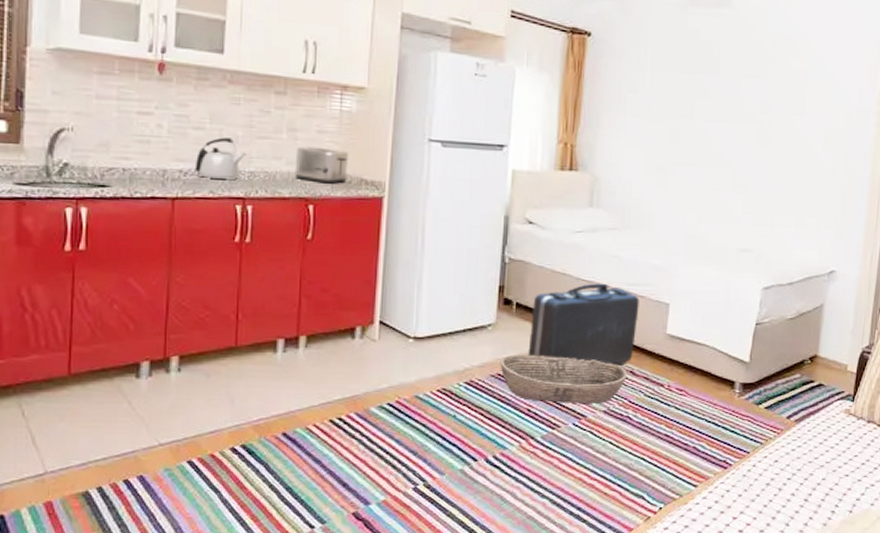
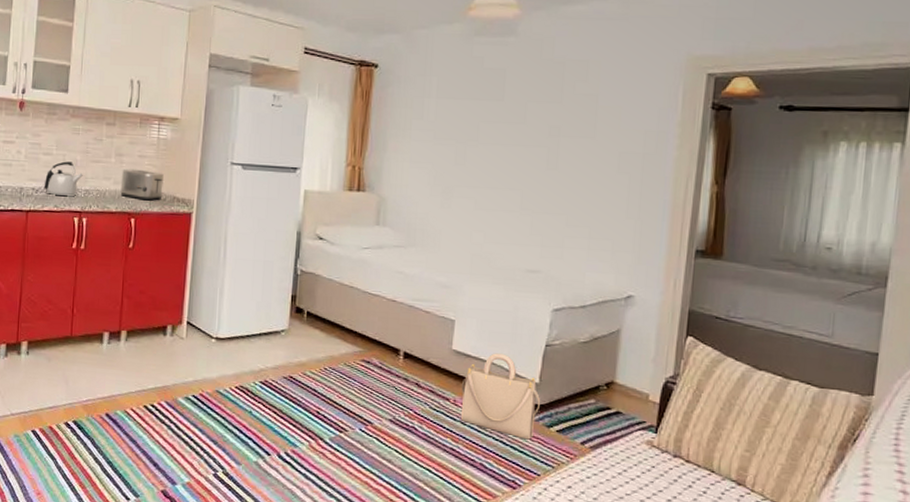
basket: present [500,355,628,404] -> none [292,359,413,412]
suitcase: present [528,283,640,365] -> none [317,297,425,377]
handbag: none [674,335,751,419] -> present [460,353,541,440]

